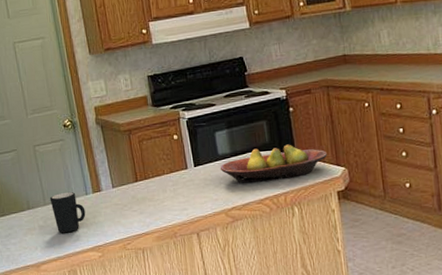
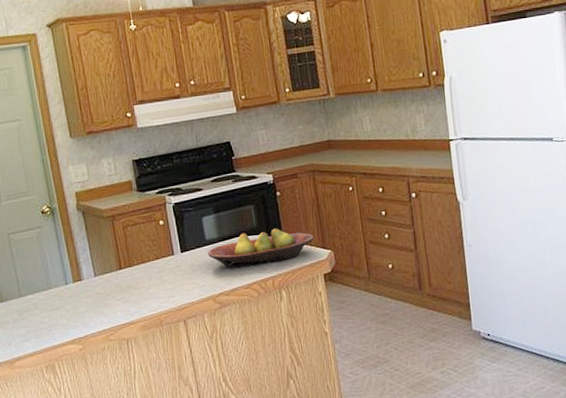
mug: present [49,191,86,233] -> none [25,281,66,327]

